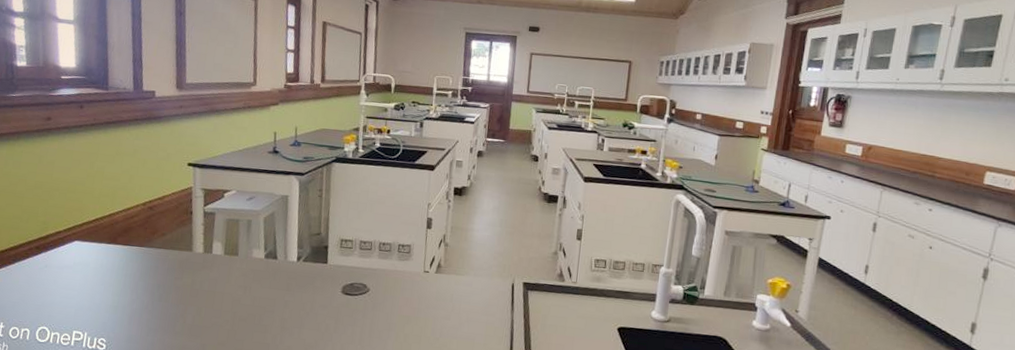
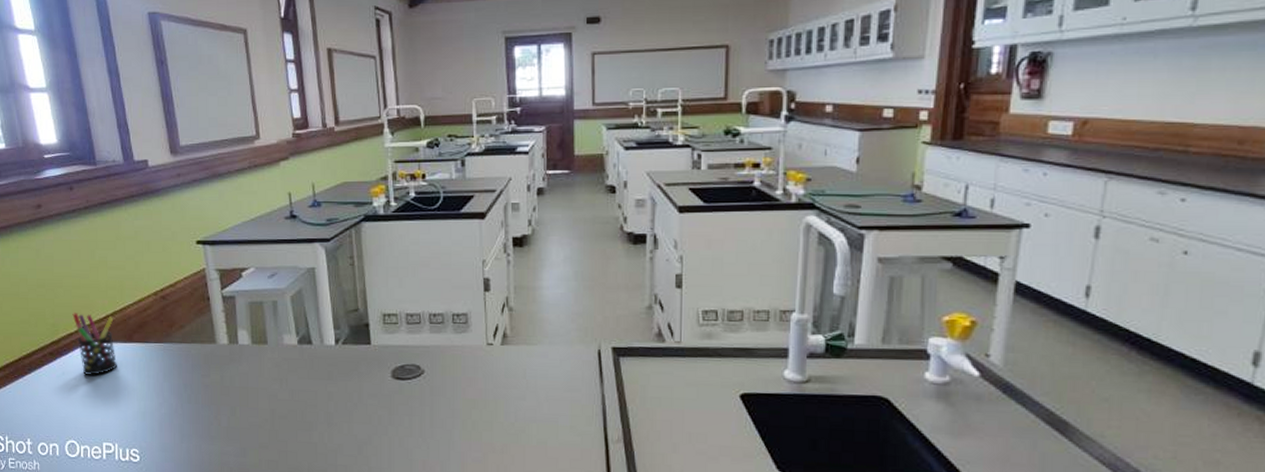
pen holder: none [63,213,102,271] -> present [72,312,118,376]

